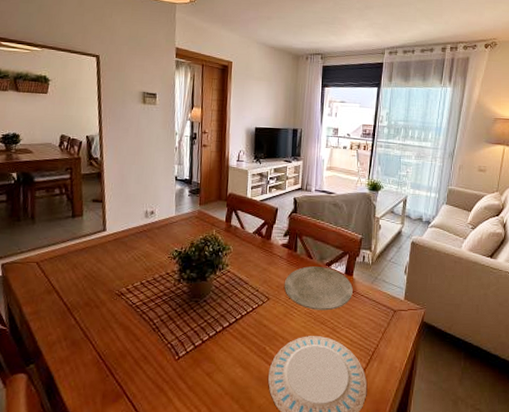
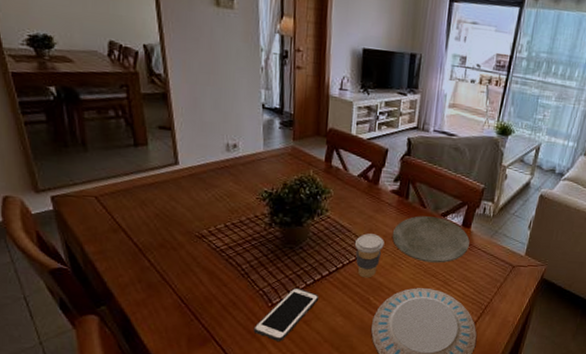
cell phone: none [161,339,221,395] -> present [253,287,319,341]
coffee cup: none [252,285,277,328] -> present [355,233,384,278]

